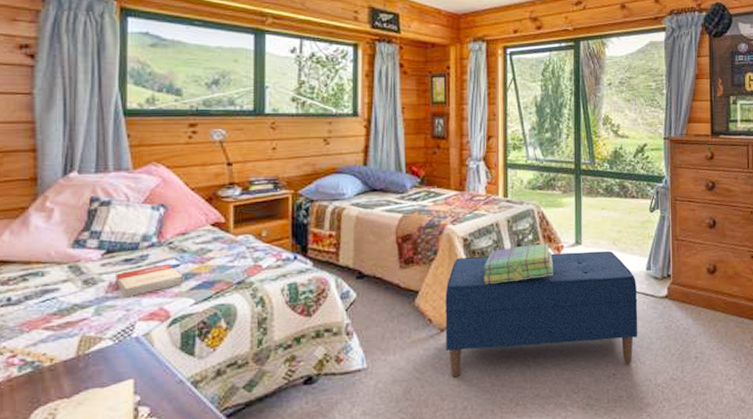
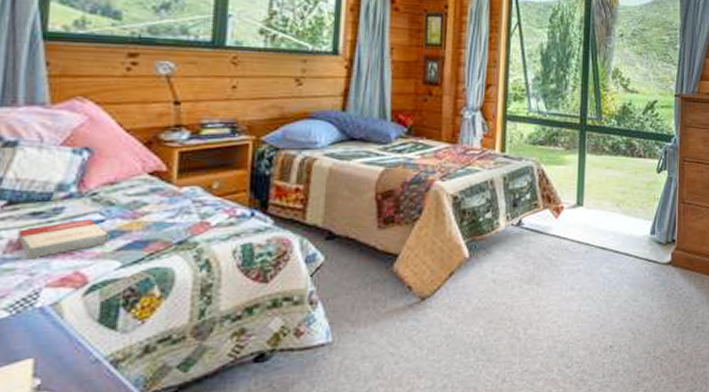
bench: present [445,251,638,378] -> none [426,213,640,352]
stack of books: present [484,243,554,285] -> none [474,203,552,249]

